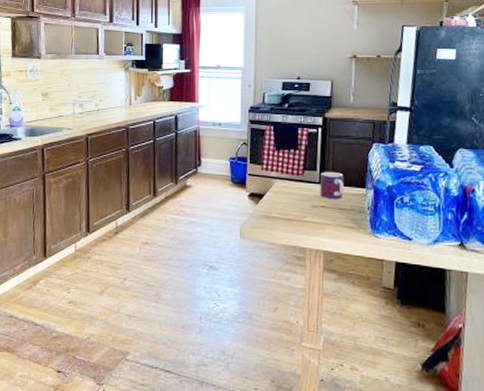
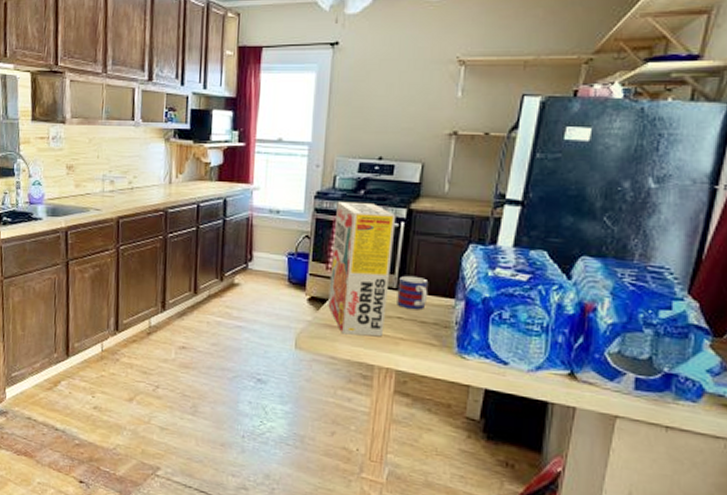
cereal box: none [265,113,315,224] -> present [328,201,396,337]

